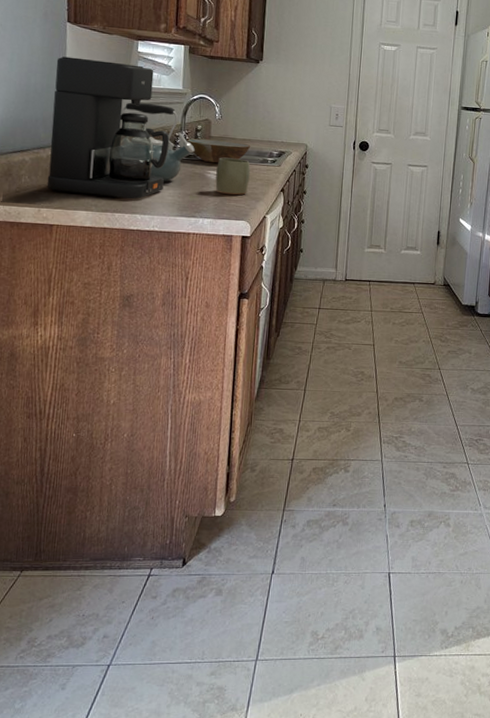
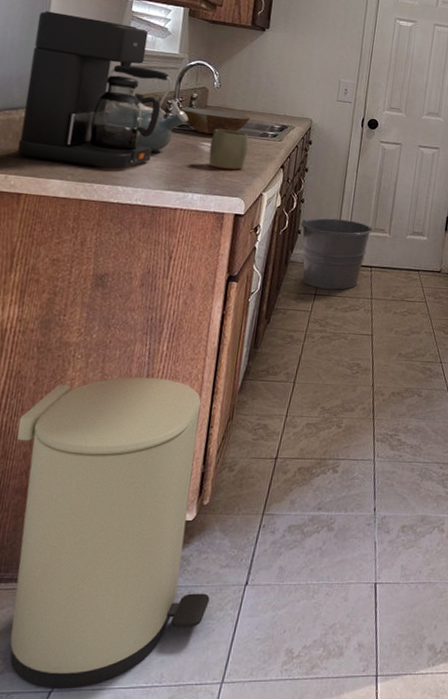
pedal bin: none [65,387,241,662] -> present [10,376,210,688]
bucket: none [302,236,369,304] -> present [300,218,373,290]

